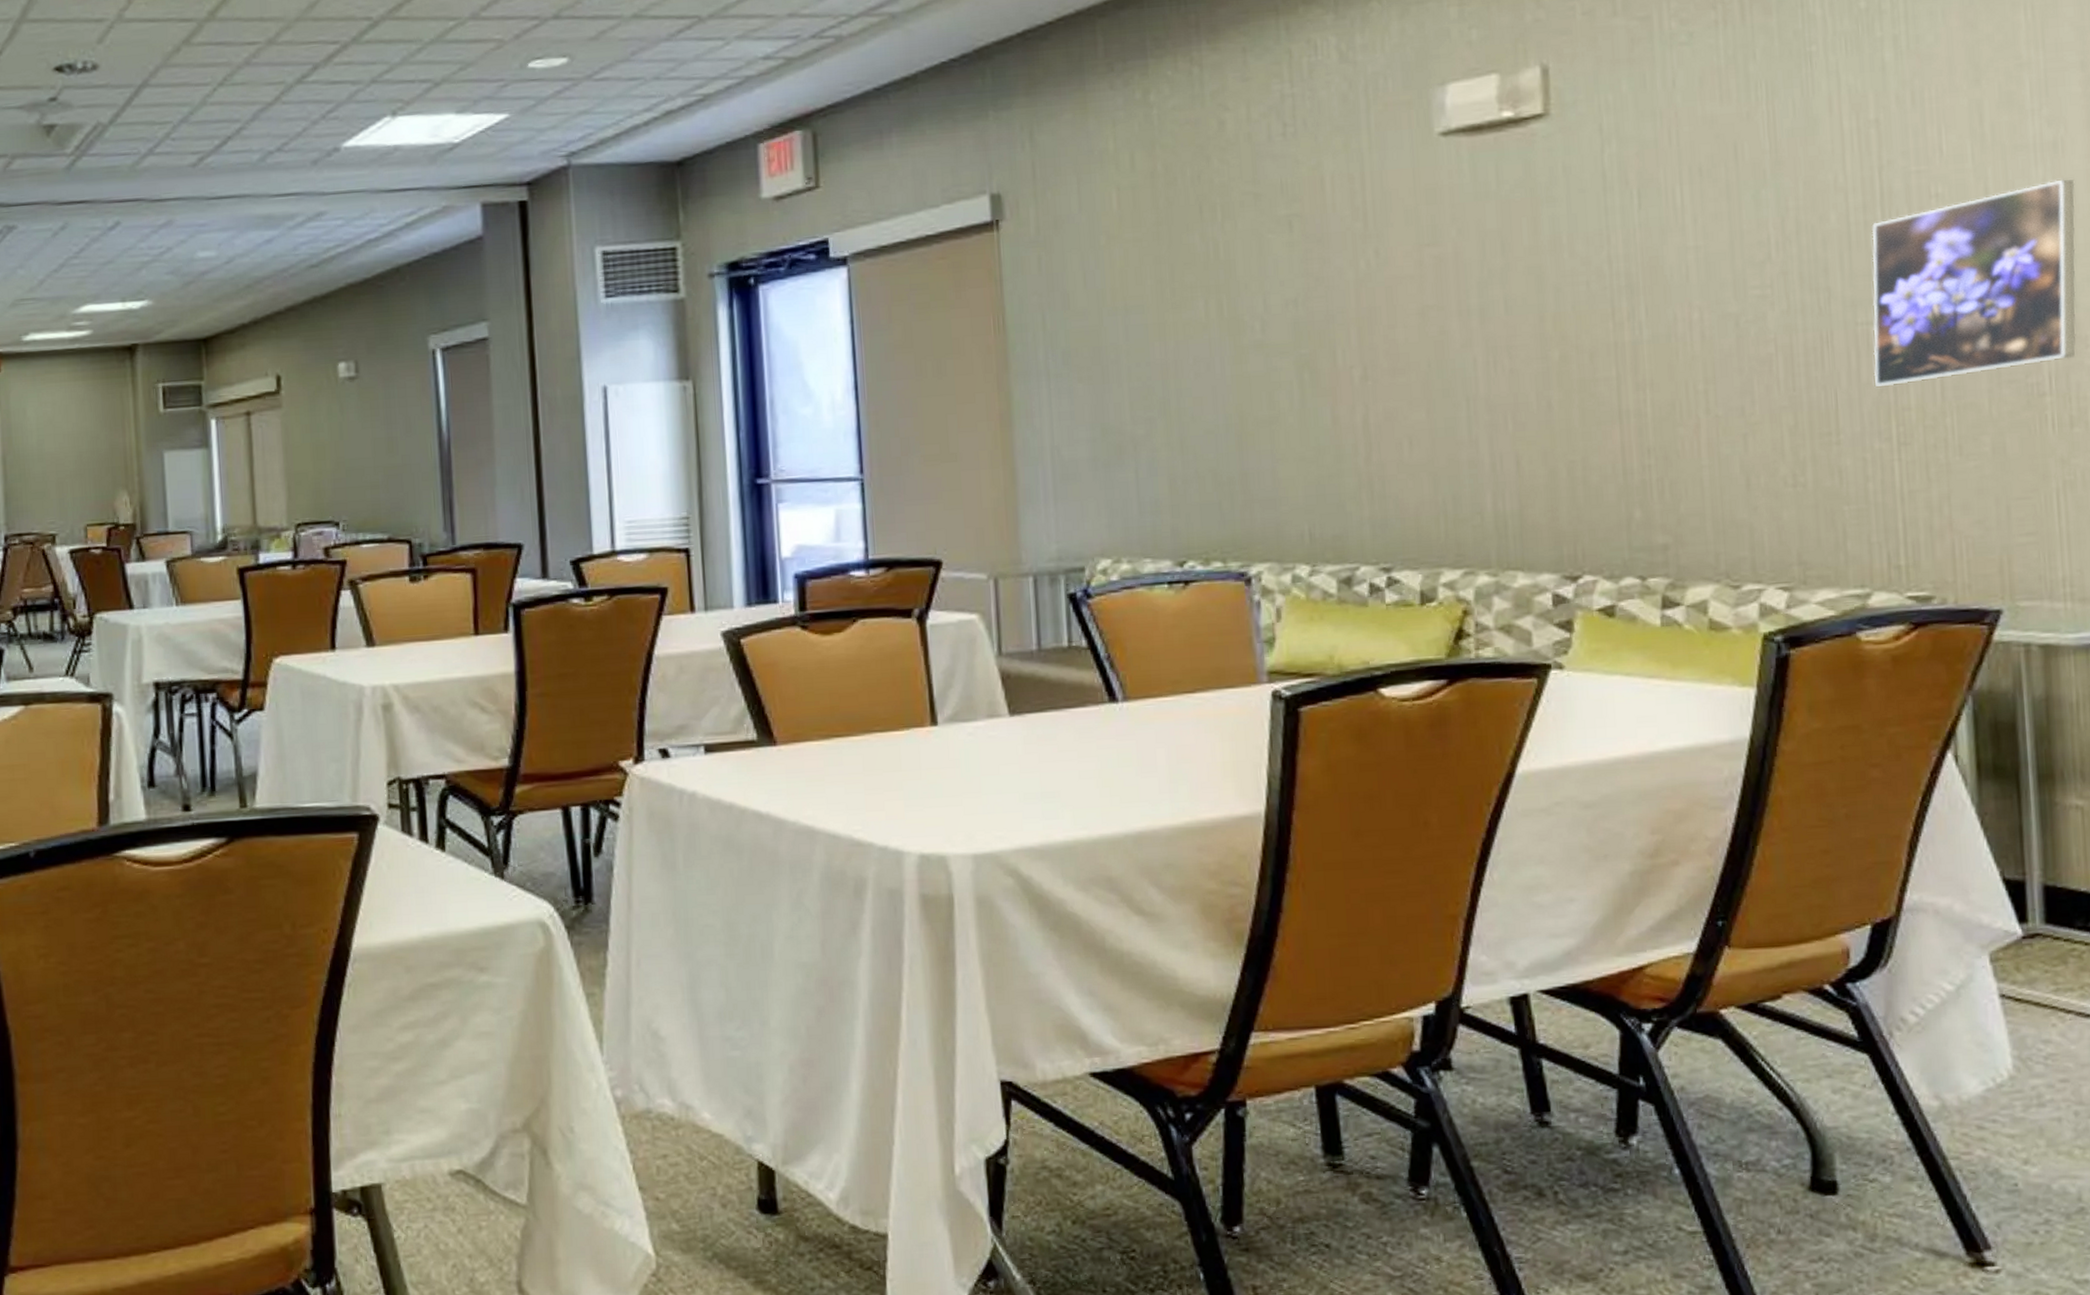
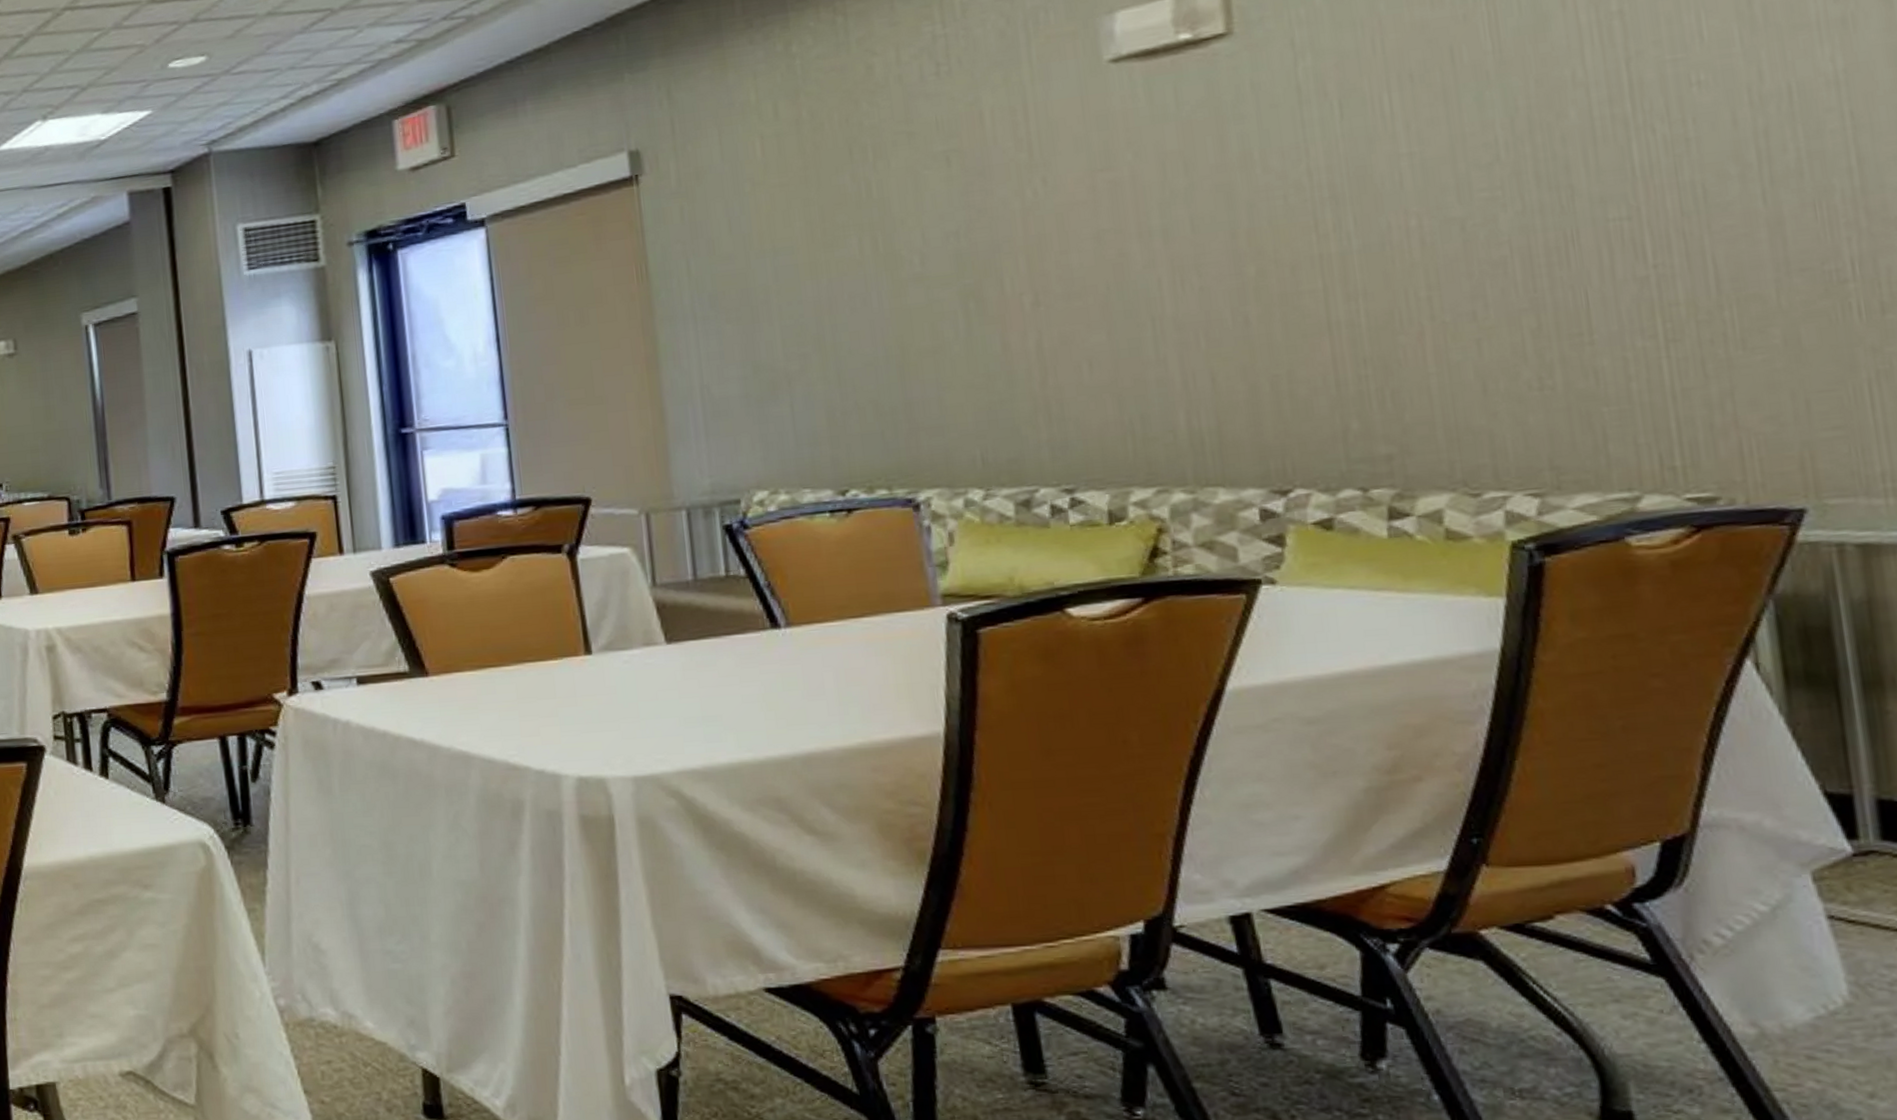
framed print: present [1872,179,2076,387] -> none [1621,55,1883,283]

